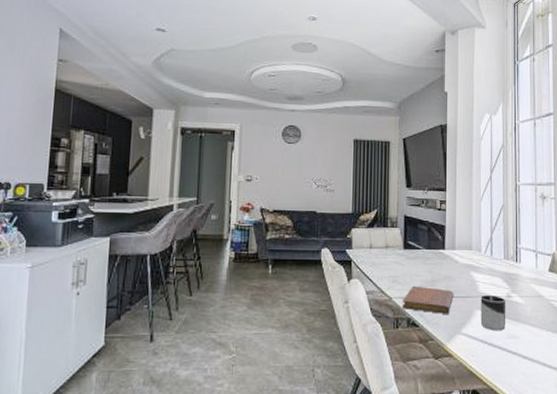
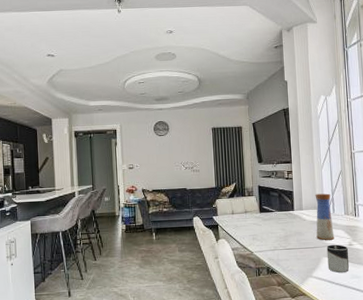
notebook: present [402,285,454,314] -> none [261,241,304,262]
vase: none [469,231,490,289] -> present [315,193,334,240]

